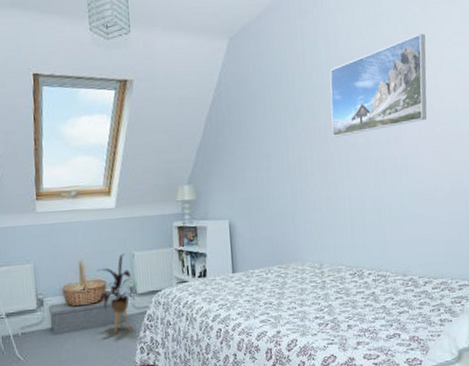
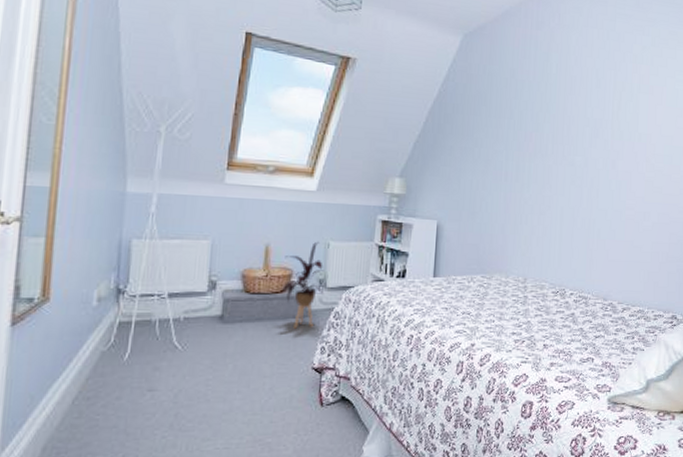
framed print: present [330,33,427,138] -> none [552,65,651,153]

